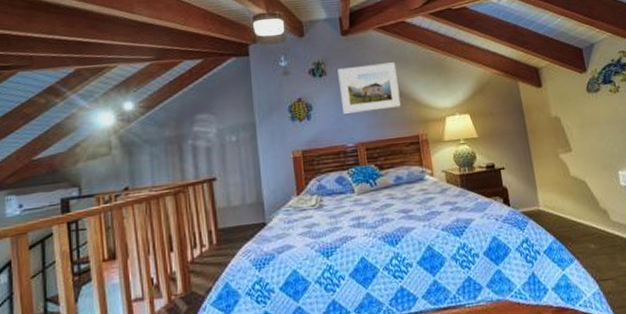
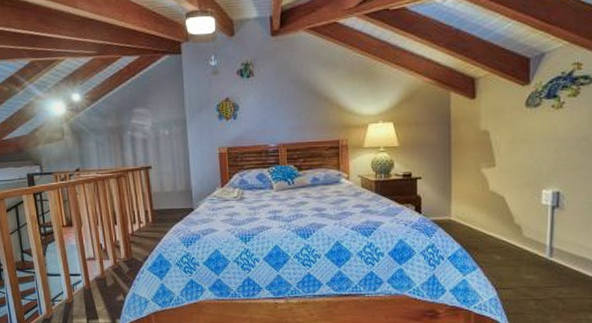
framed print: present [337,62,401,114] -> none [265,66,324,115]

